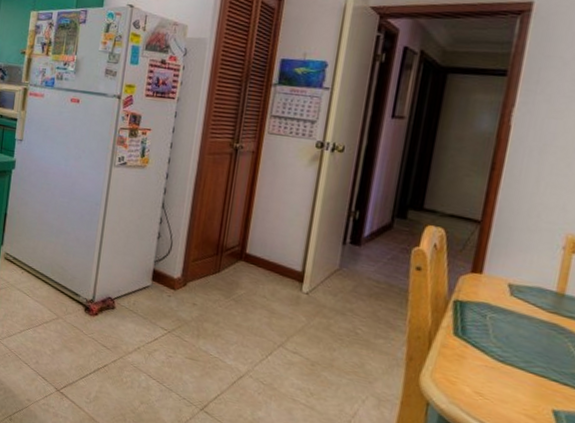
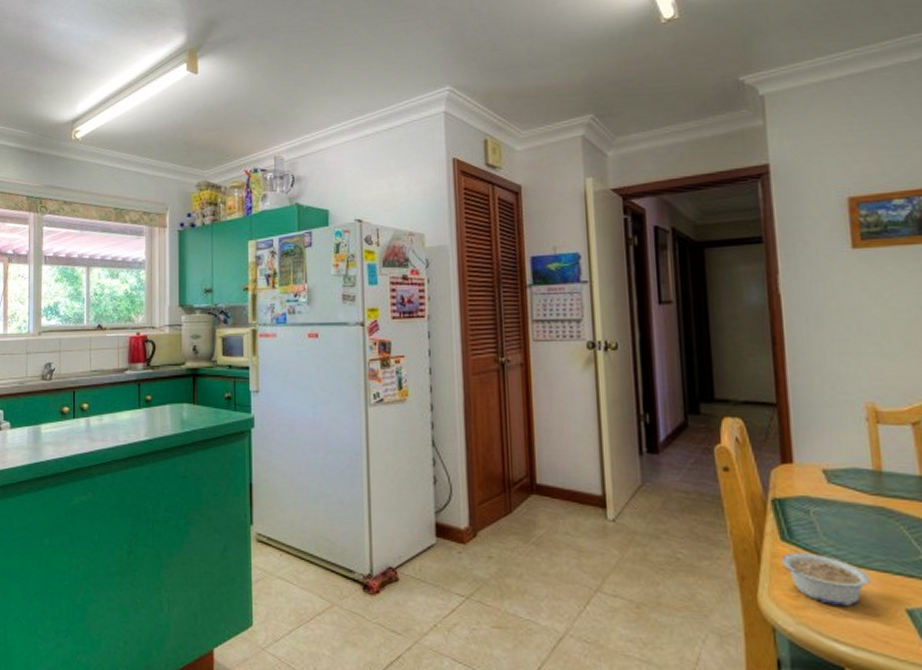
legume: none [448,346,527,398] -> present [781,553,870,607]

